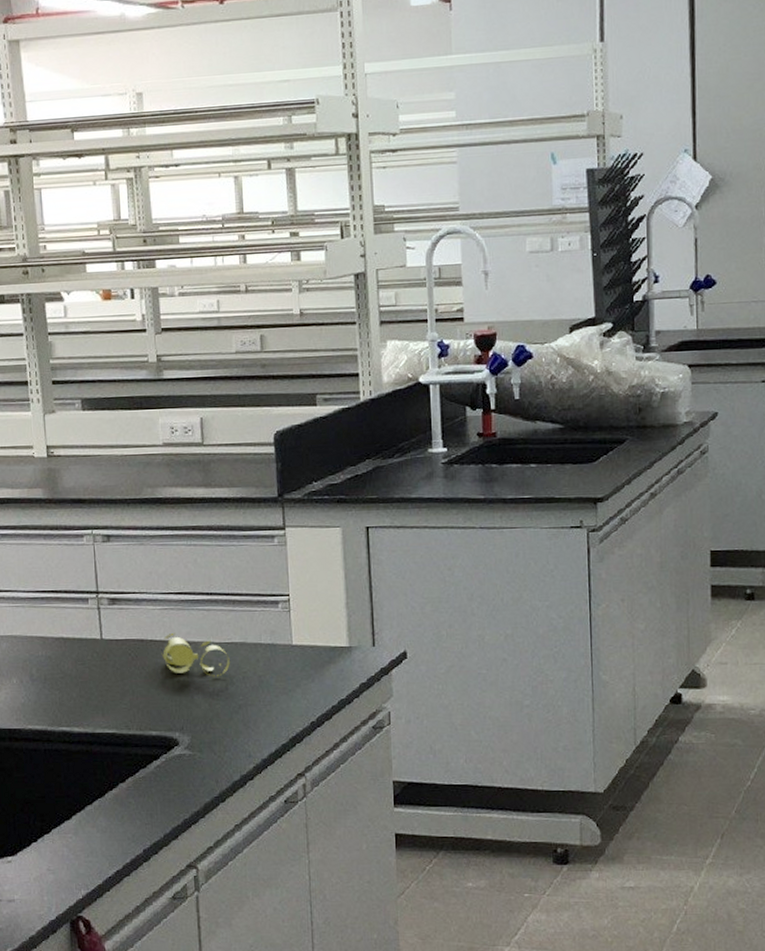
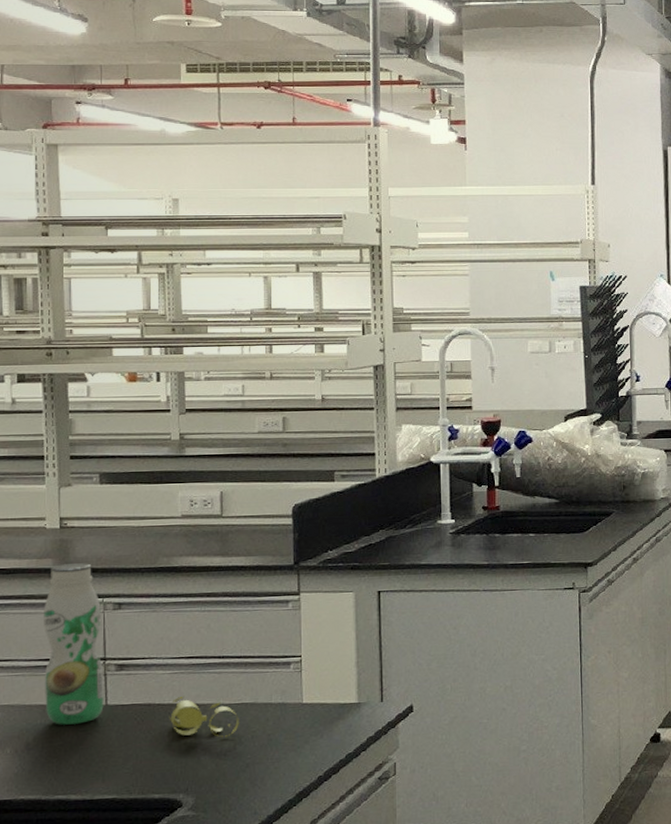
beverage bottle: none [37,493,99,658] -> present [43,563,104,725]

